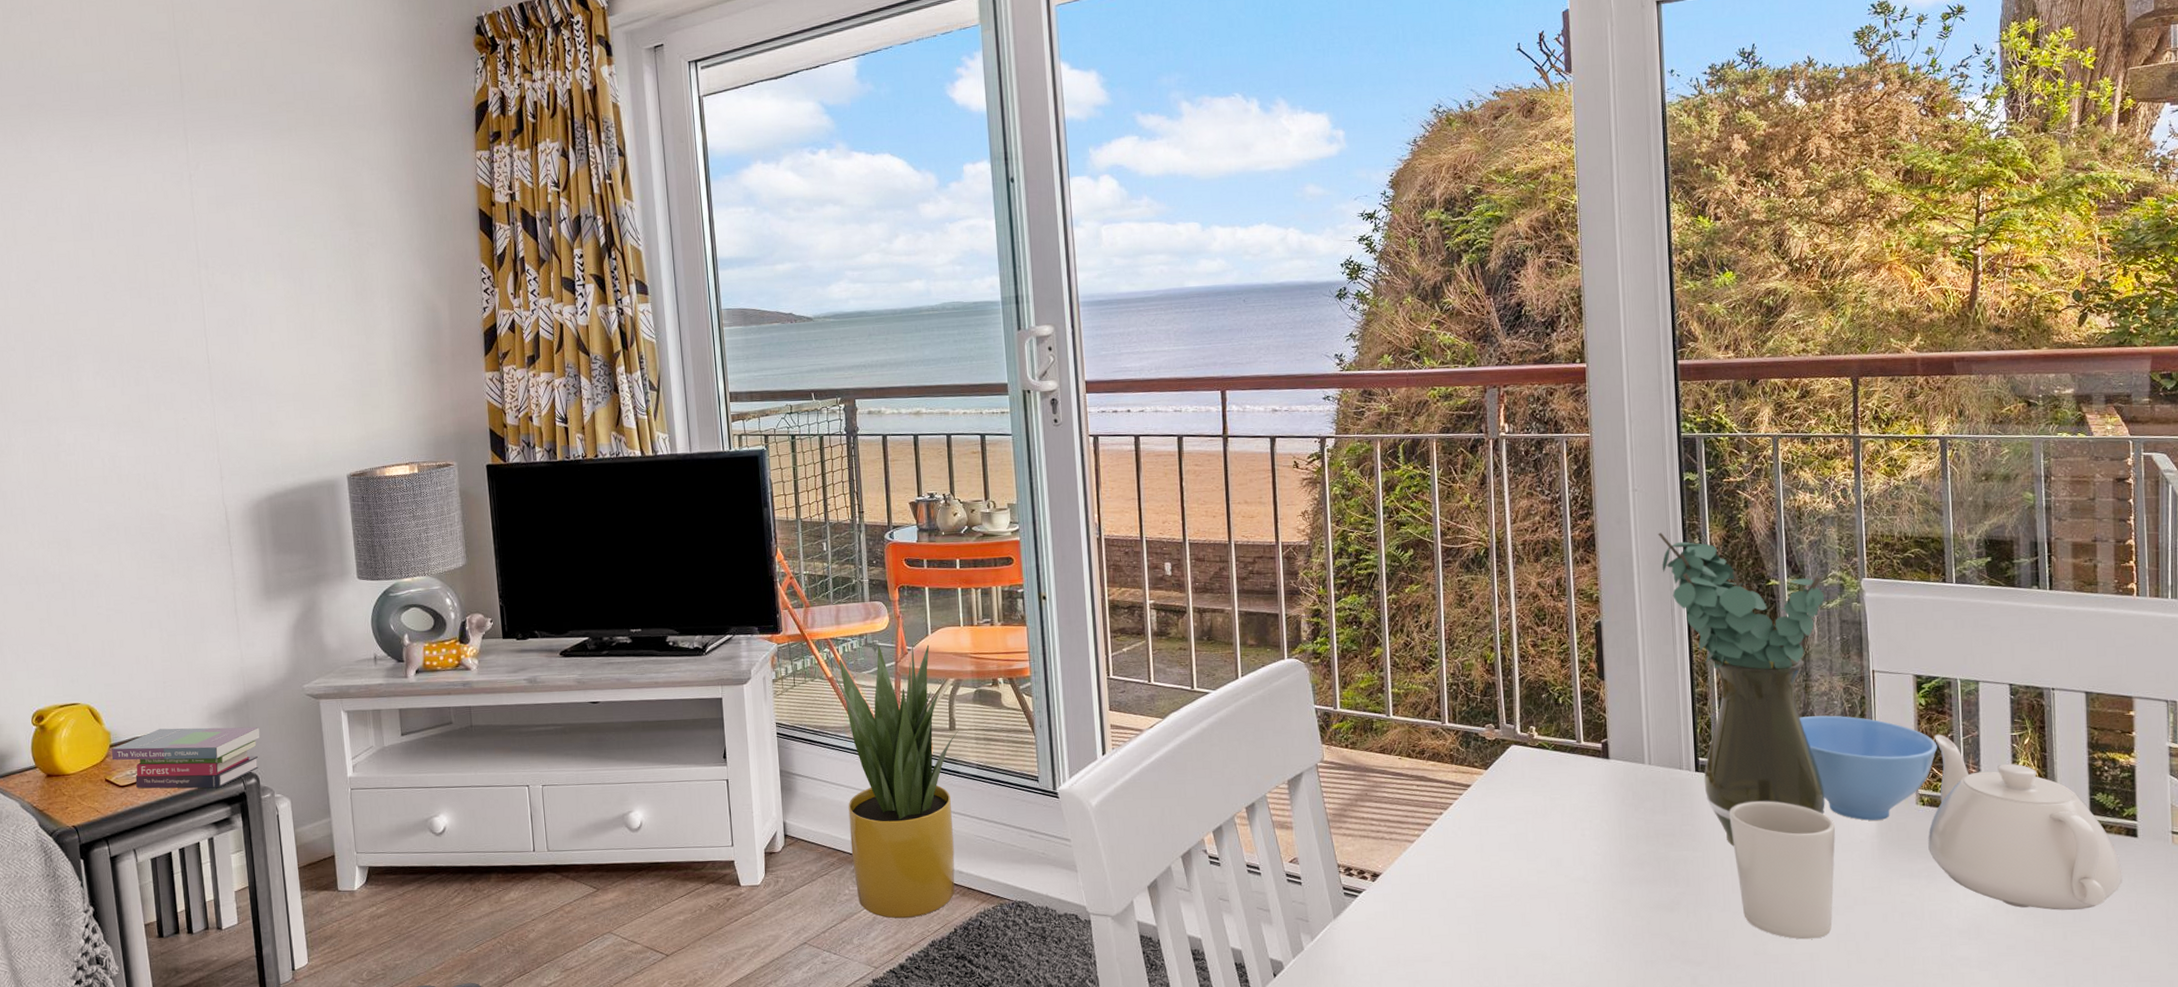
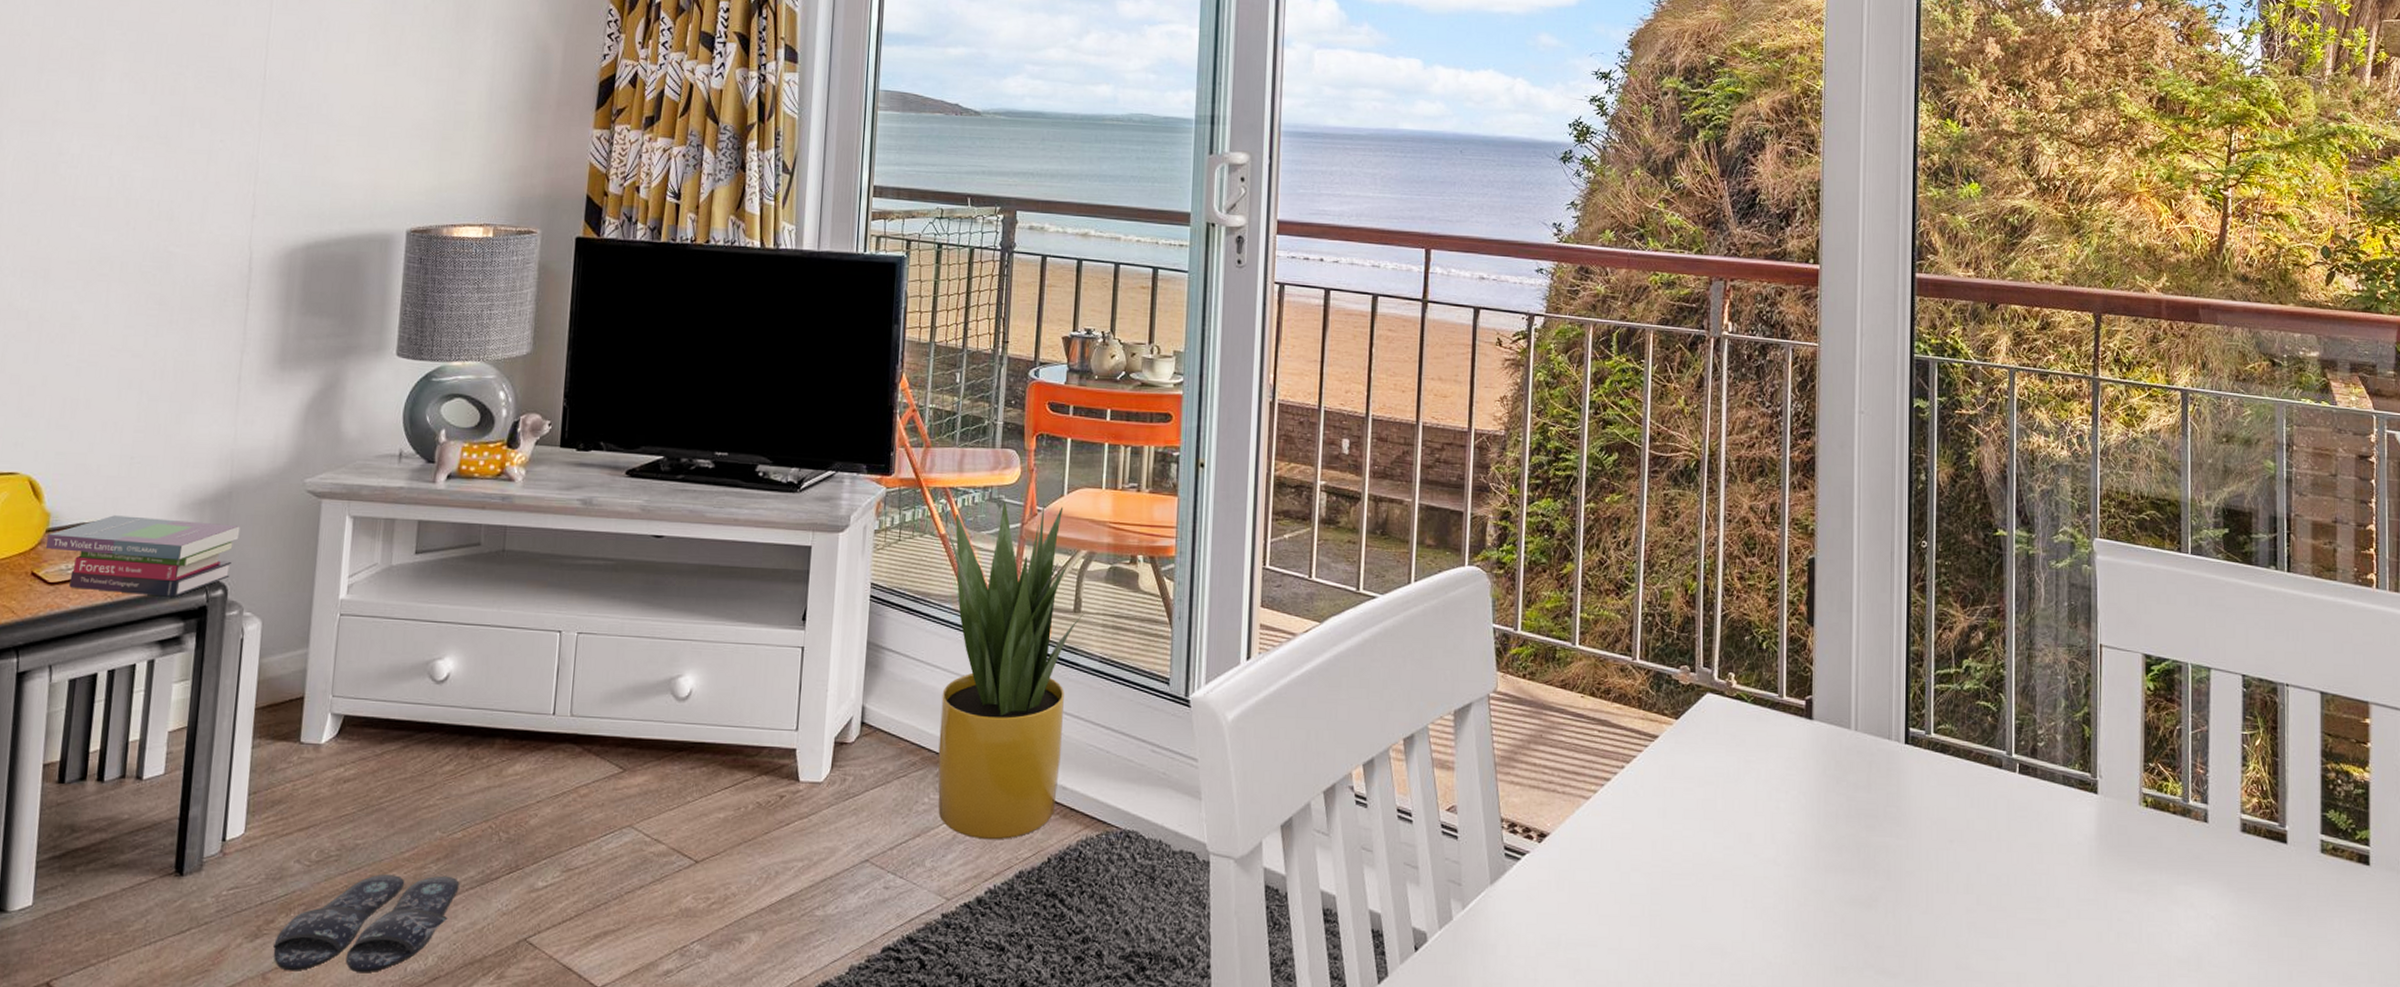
vase: present [1658,532,1825,846] -> none [1882,463,2054,835]
mug: present [1729,800,1836,940] -> none [1938,784,2052,956]
bowl: present [1800,715,1938,821] -> none [2020,691,2164,820]
teapot: present [1928,734,2123,910] -> none [2150,725,2353,945]

